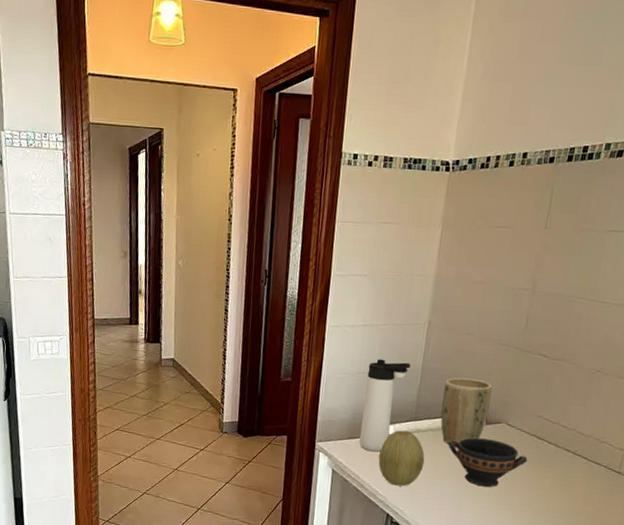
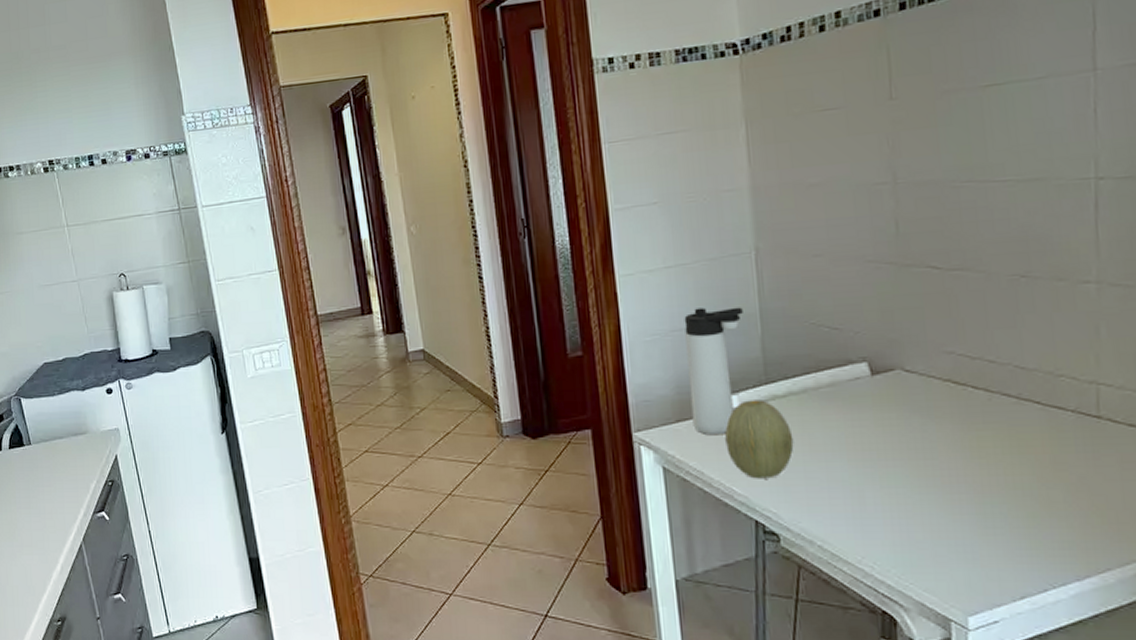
plant pot: present [440,377,492,443] -> none [798,314,872,409]
bowl: present [448,437,528,488] -> none [822,395,949,465]

